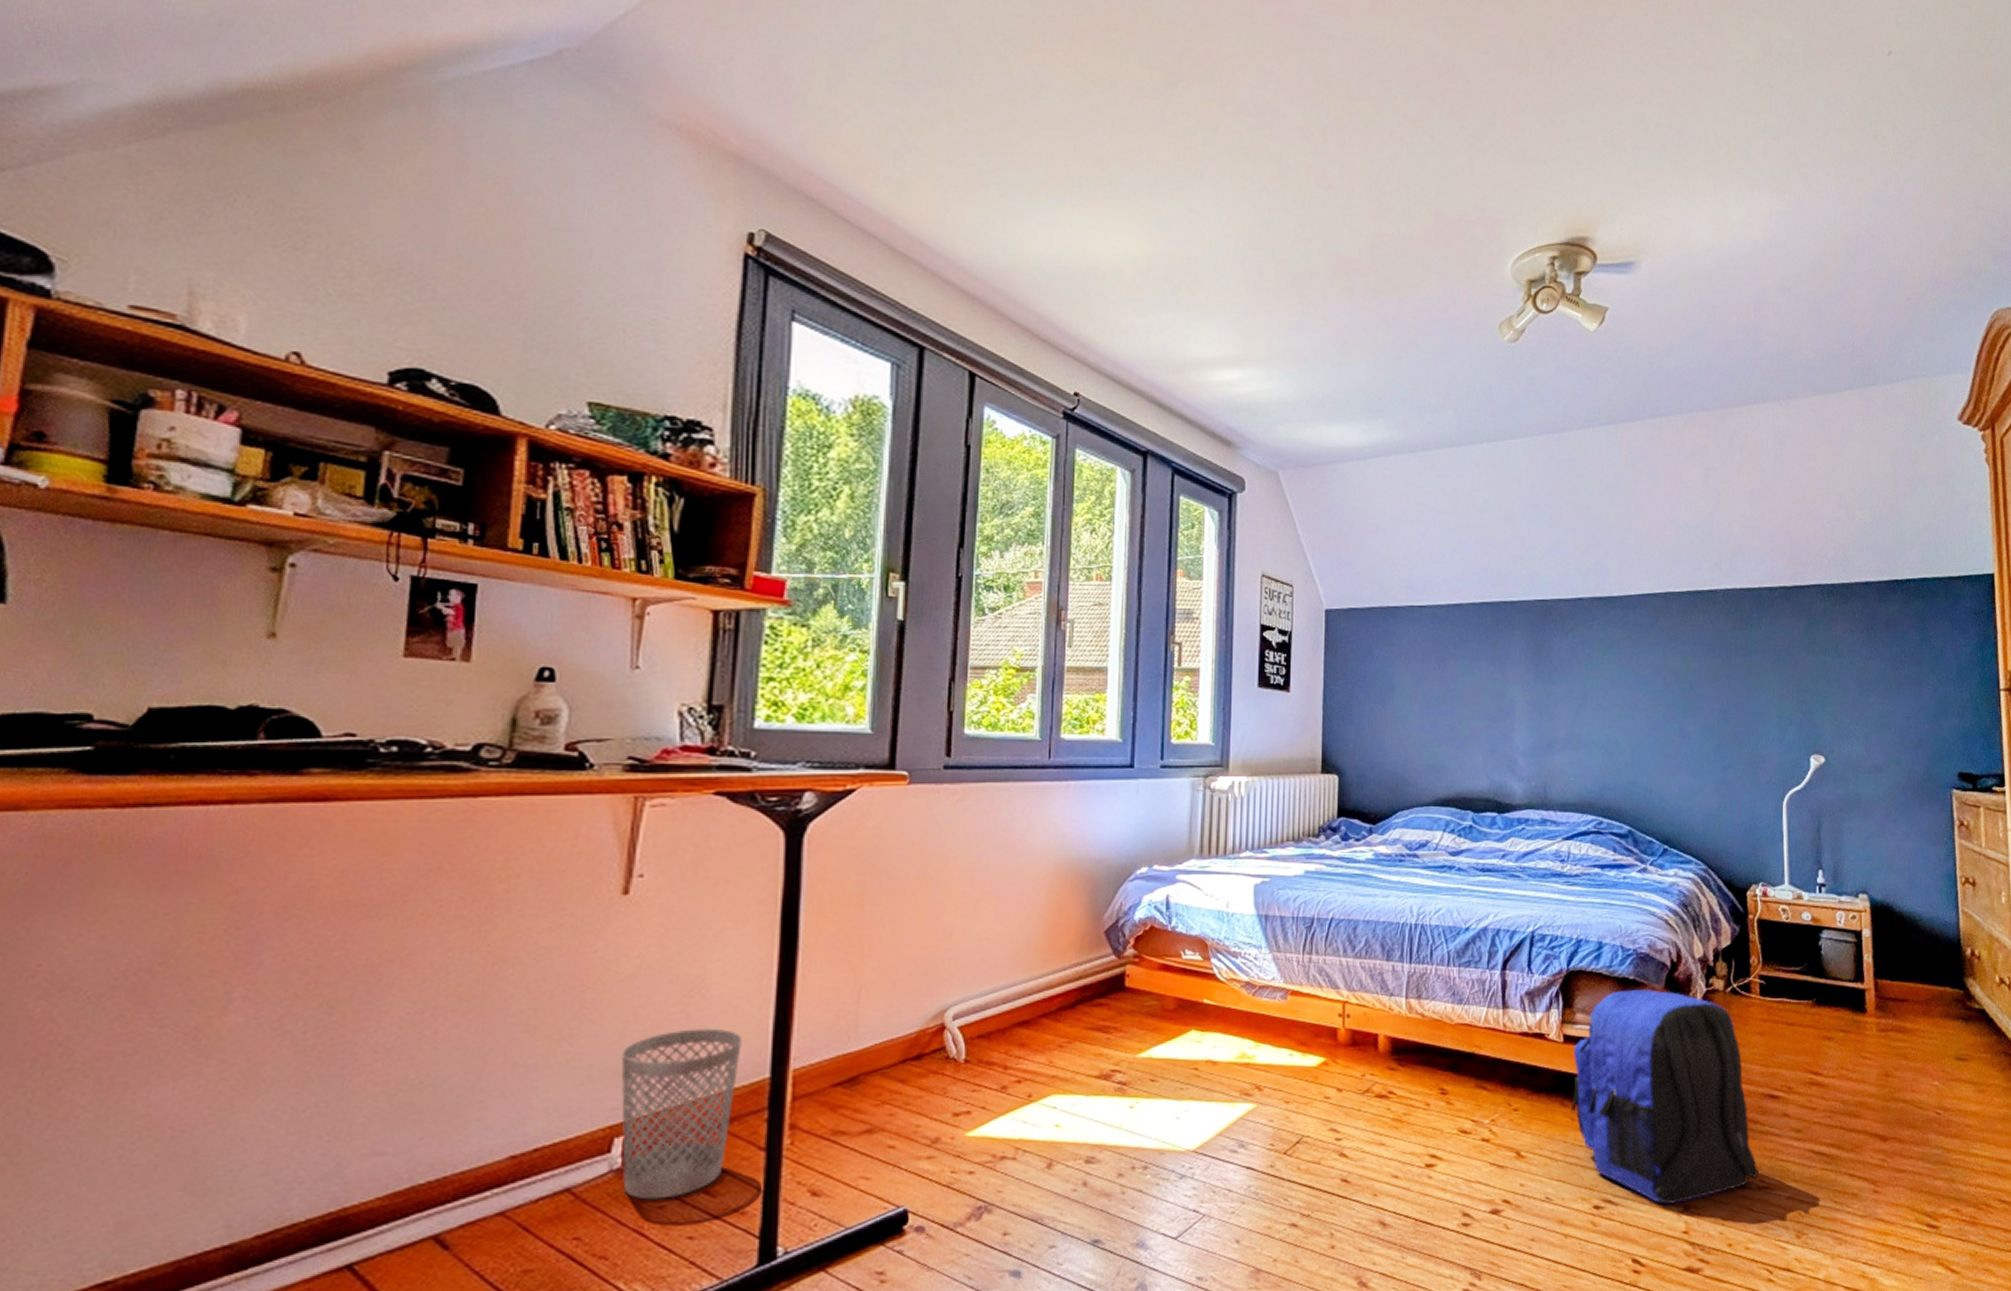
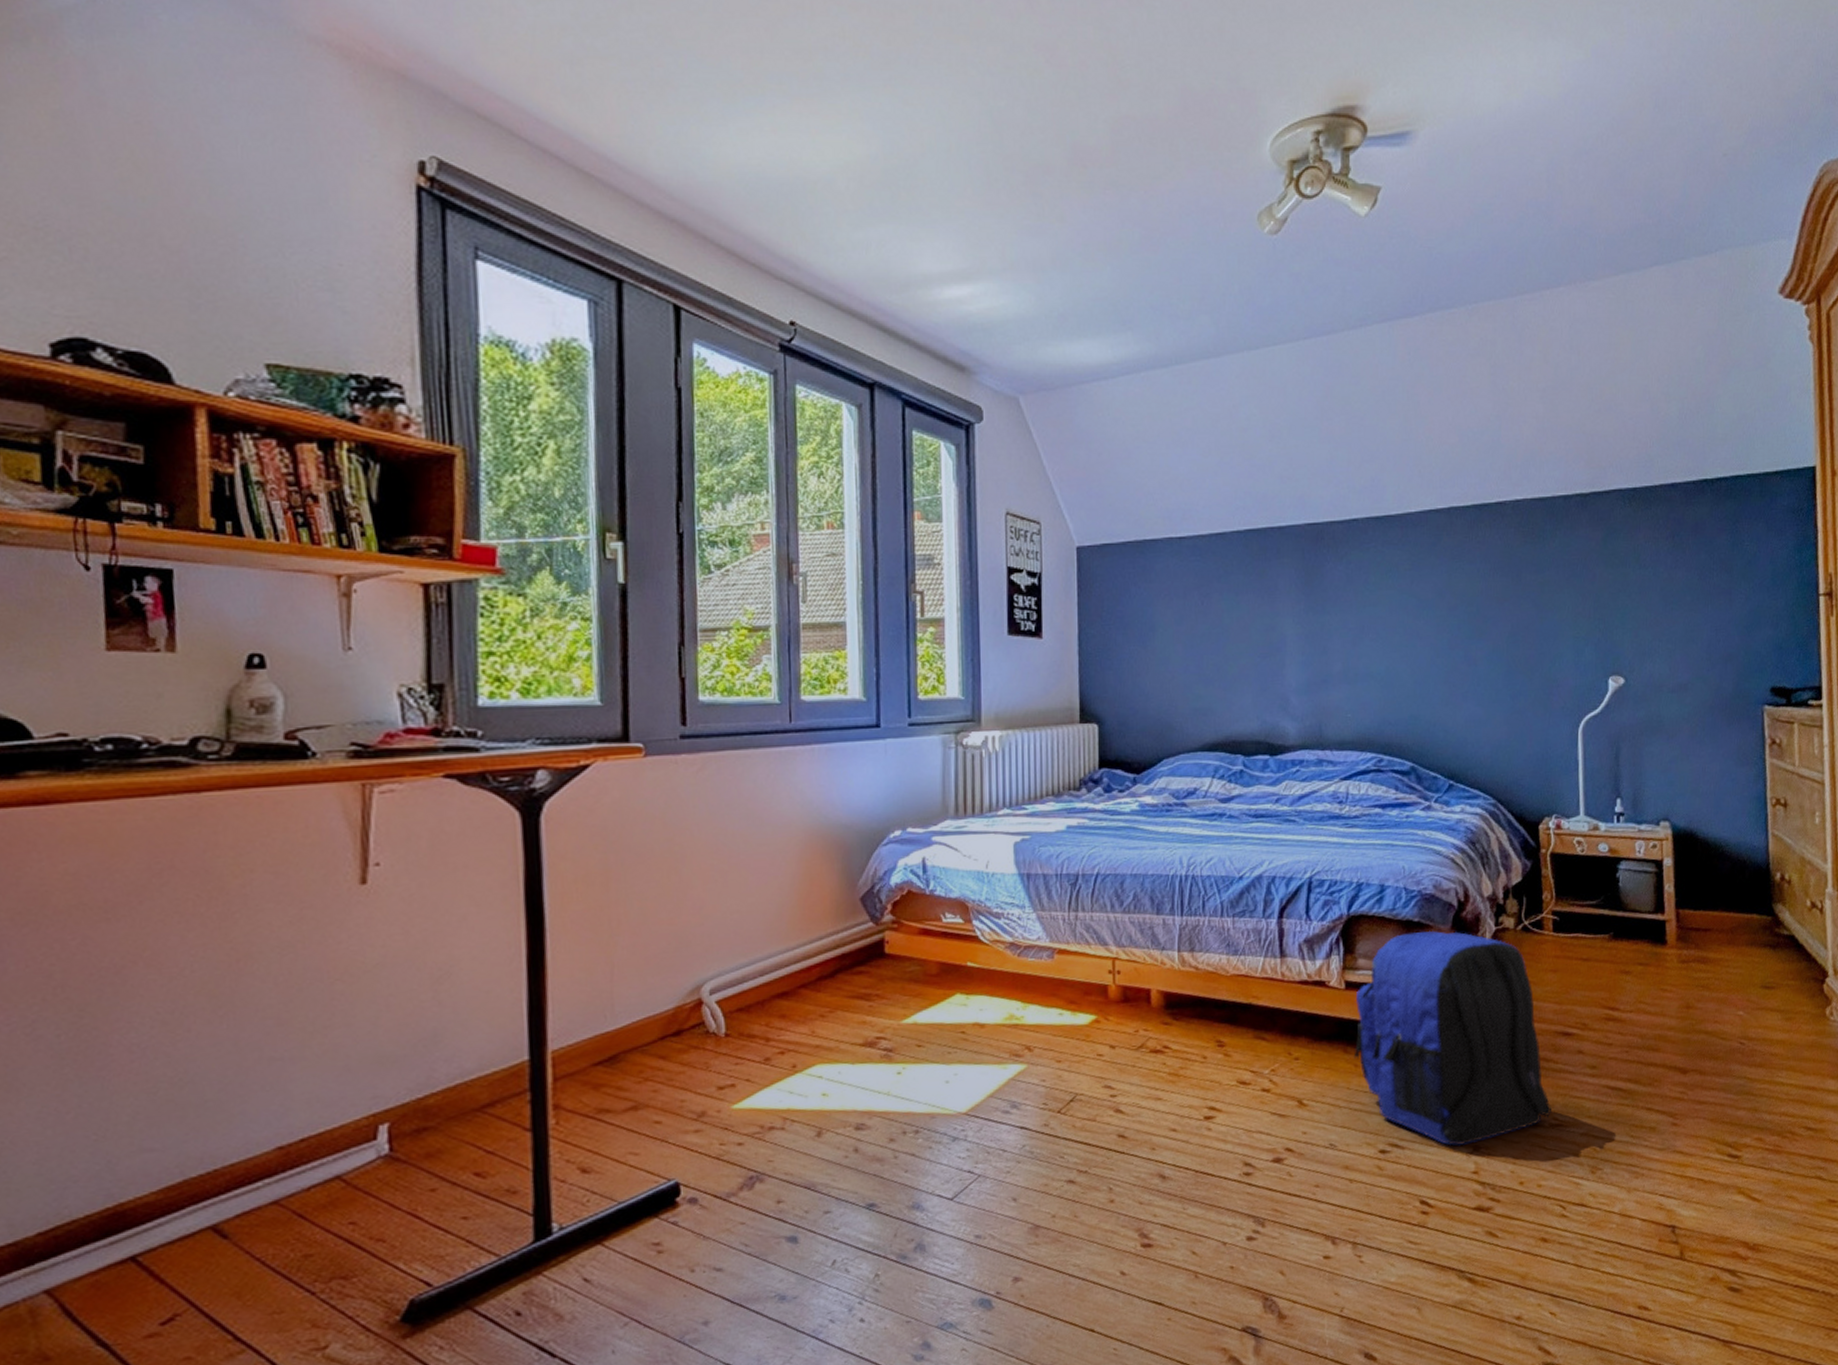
wastebasket: present [621,1028,742,1200] -> none [376,1013,498,1184]

